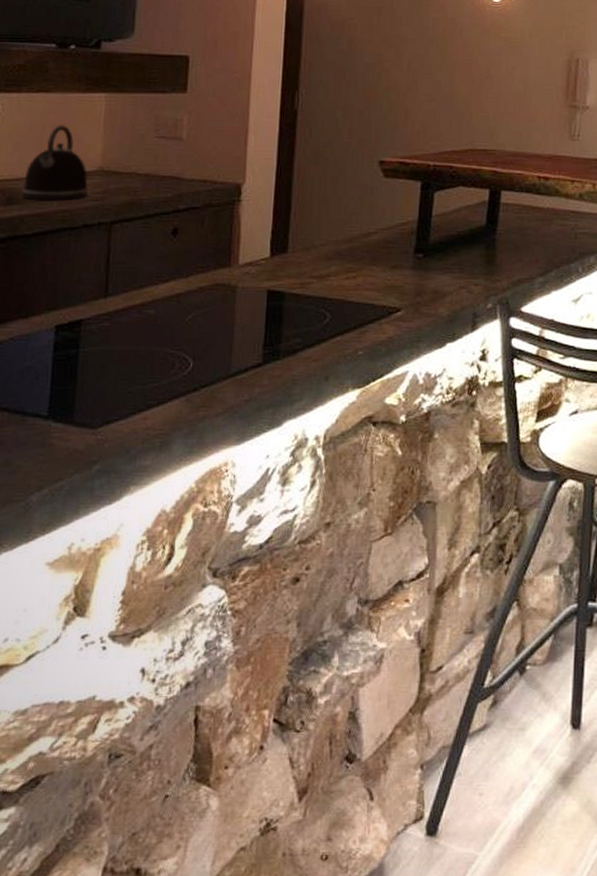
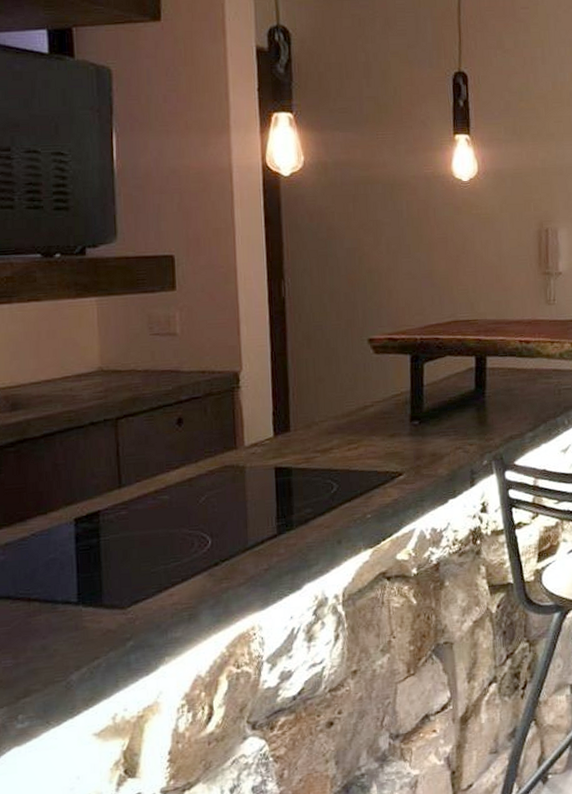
kettle: present [21,125,89,201] -> none [25,330,91,404]

